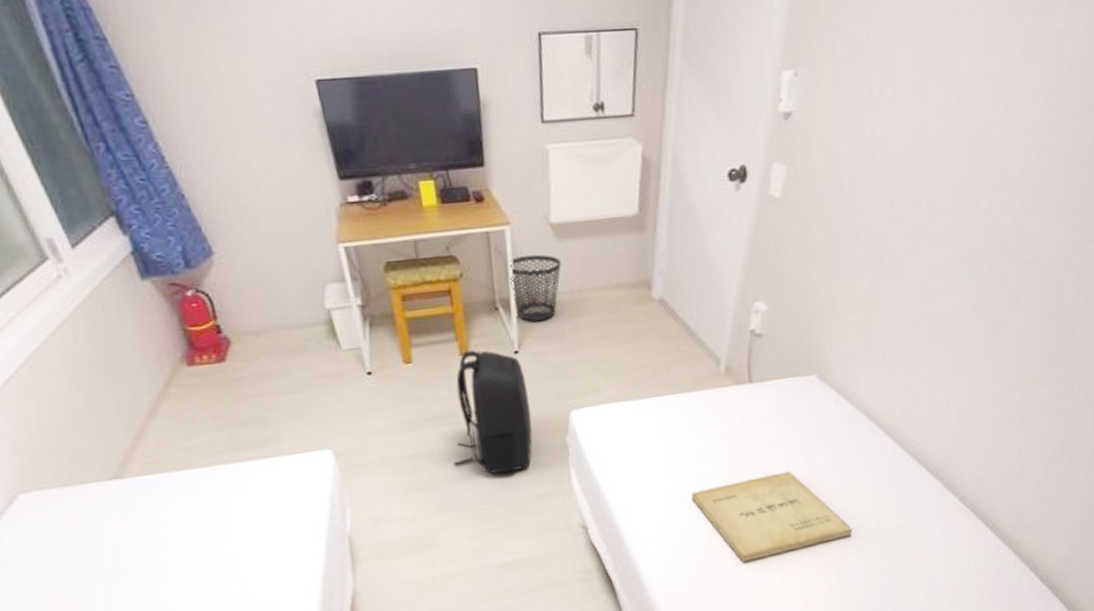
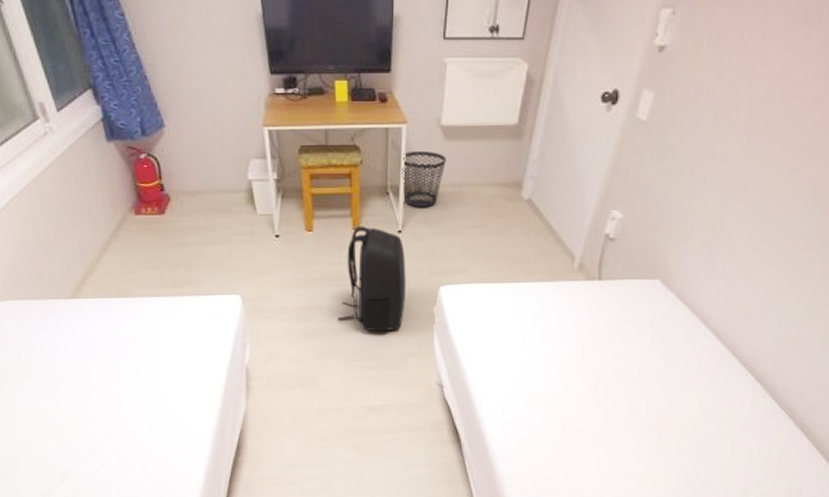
book: present [692,471,853,562] -> none [536,360,677,433]

